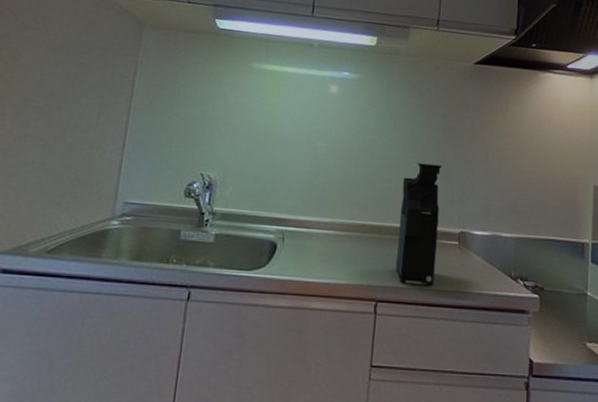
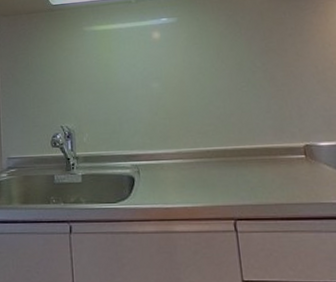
coffee maker: present [396,163,443,285] -> none [237,85,288,200]

